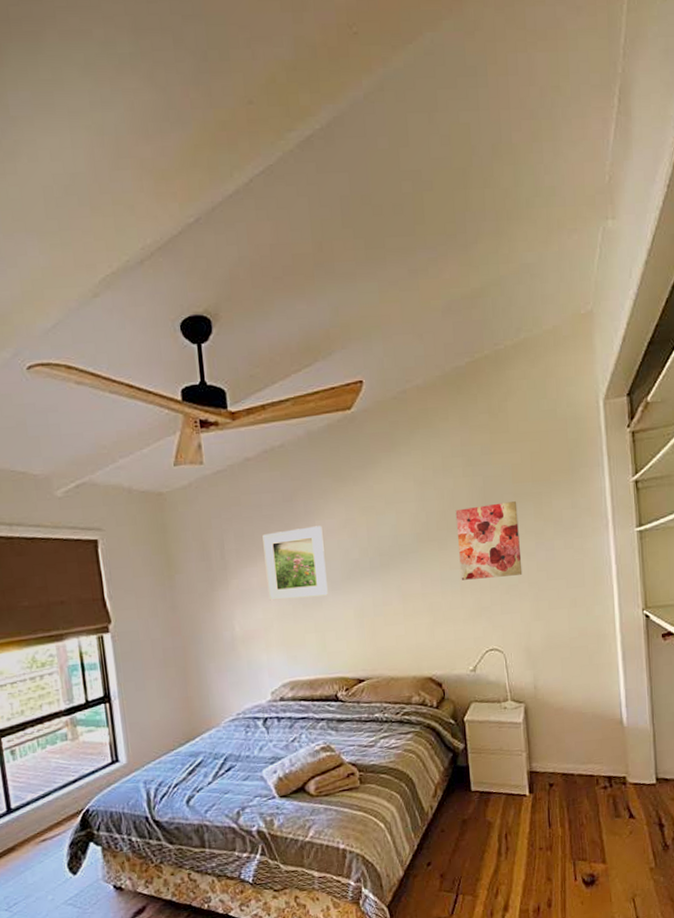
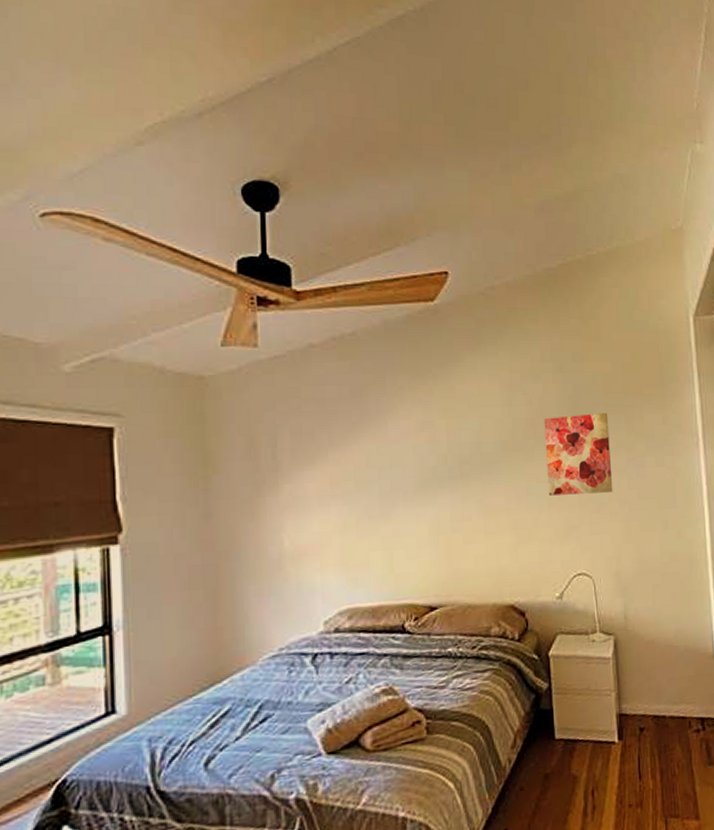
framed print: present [262,525,328,601] -> none [324,426,399,511]

